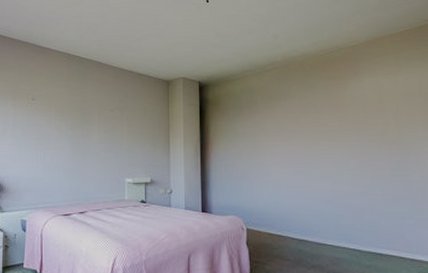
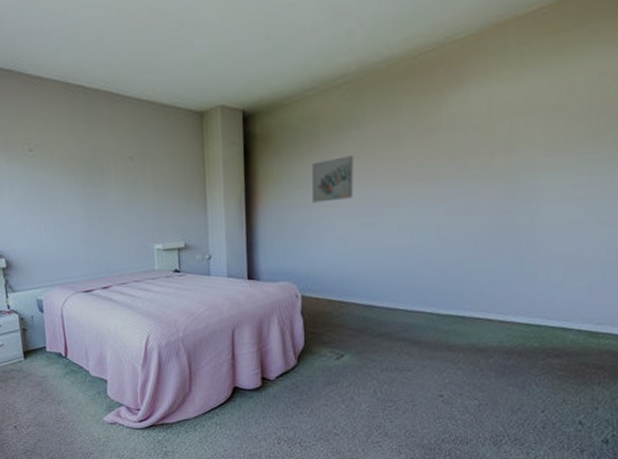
wall art: none [252,120,285,153] -> present [313,156,354,203]

